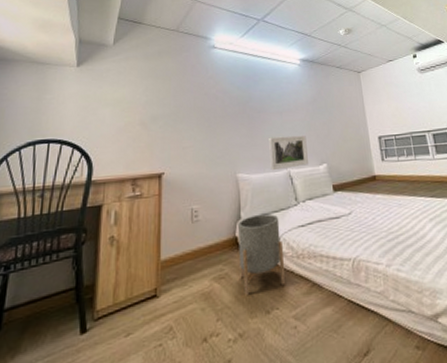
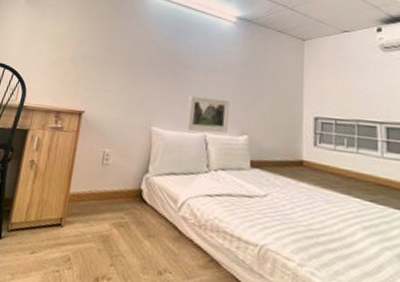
planter: present [238,213,286,297] -> none [139,172,187,251]

